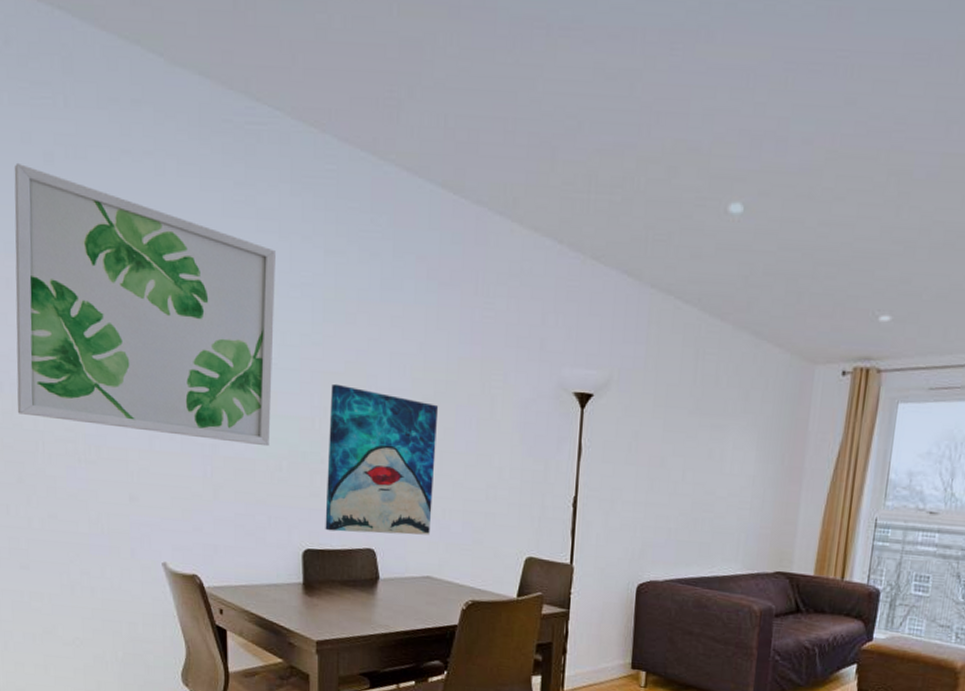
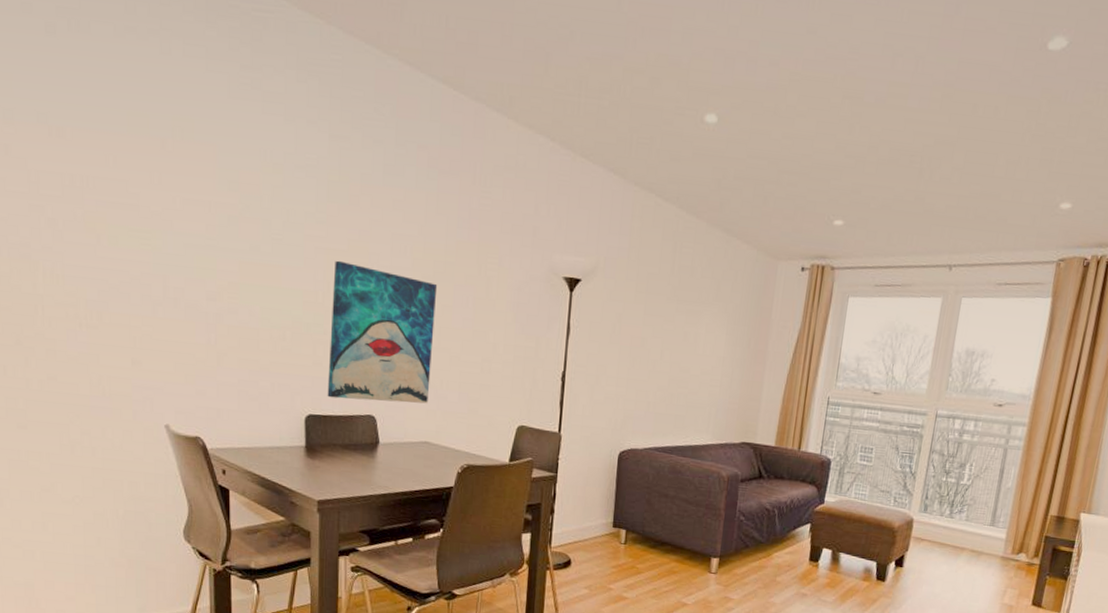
wall art: present [14,162,276,447] -> none [13,31,281,317]

